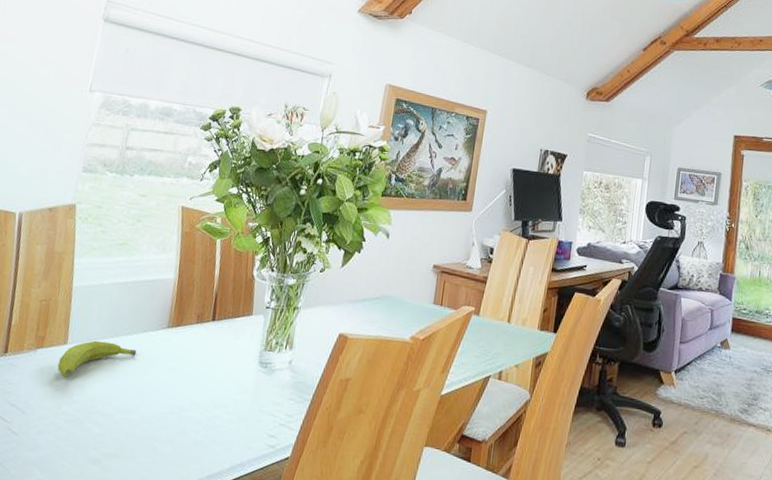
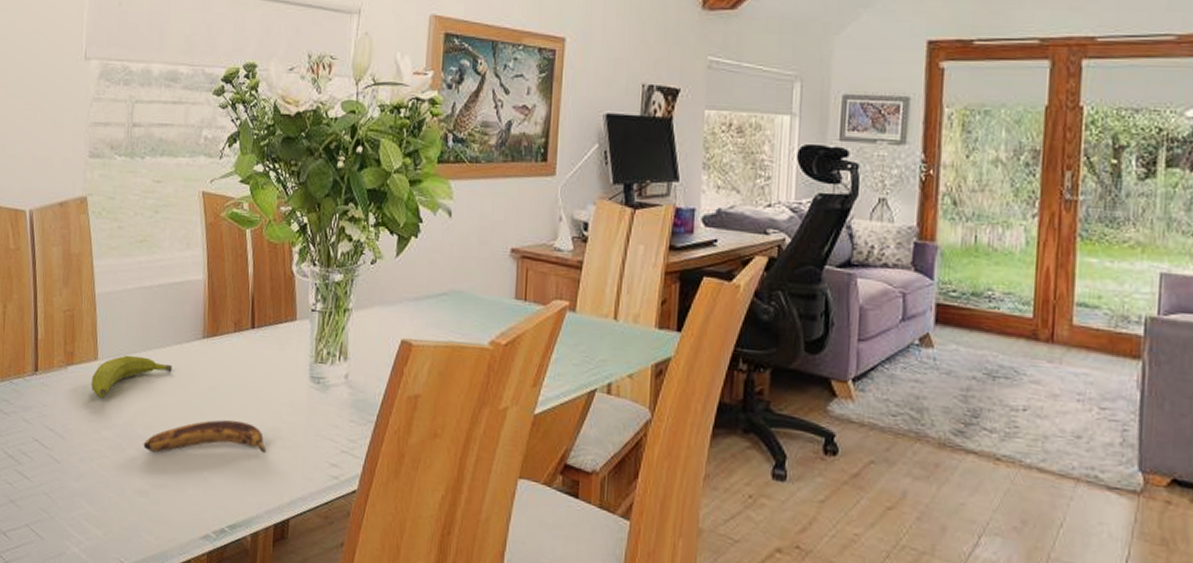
banana: none [100,397,214,426] -> present [143,419,266,453]

